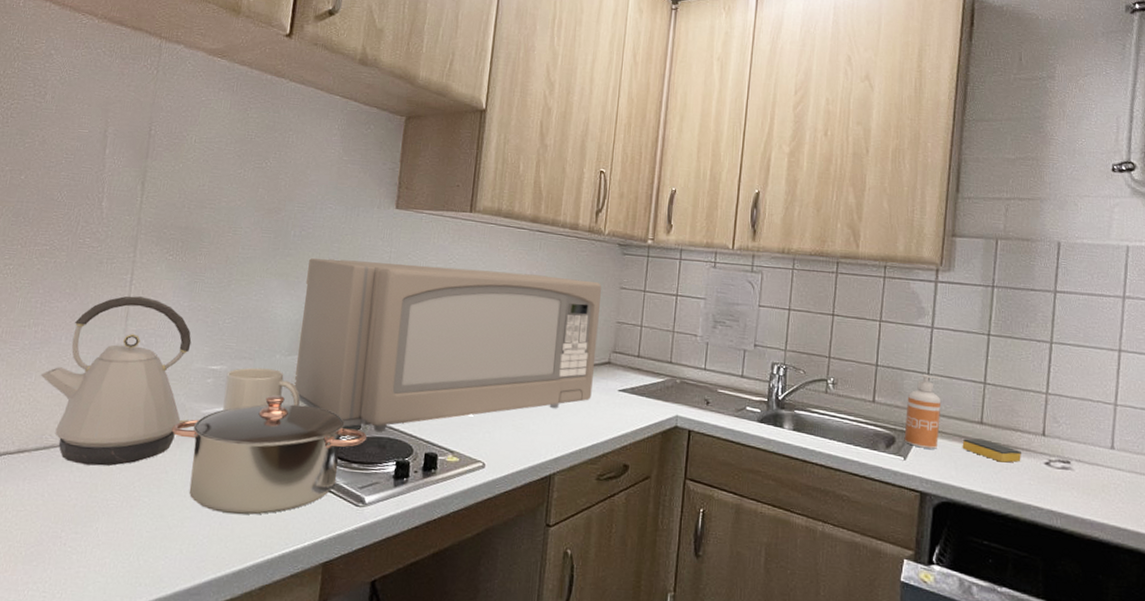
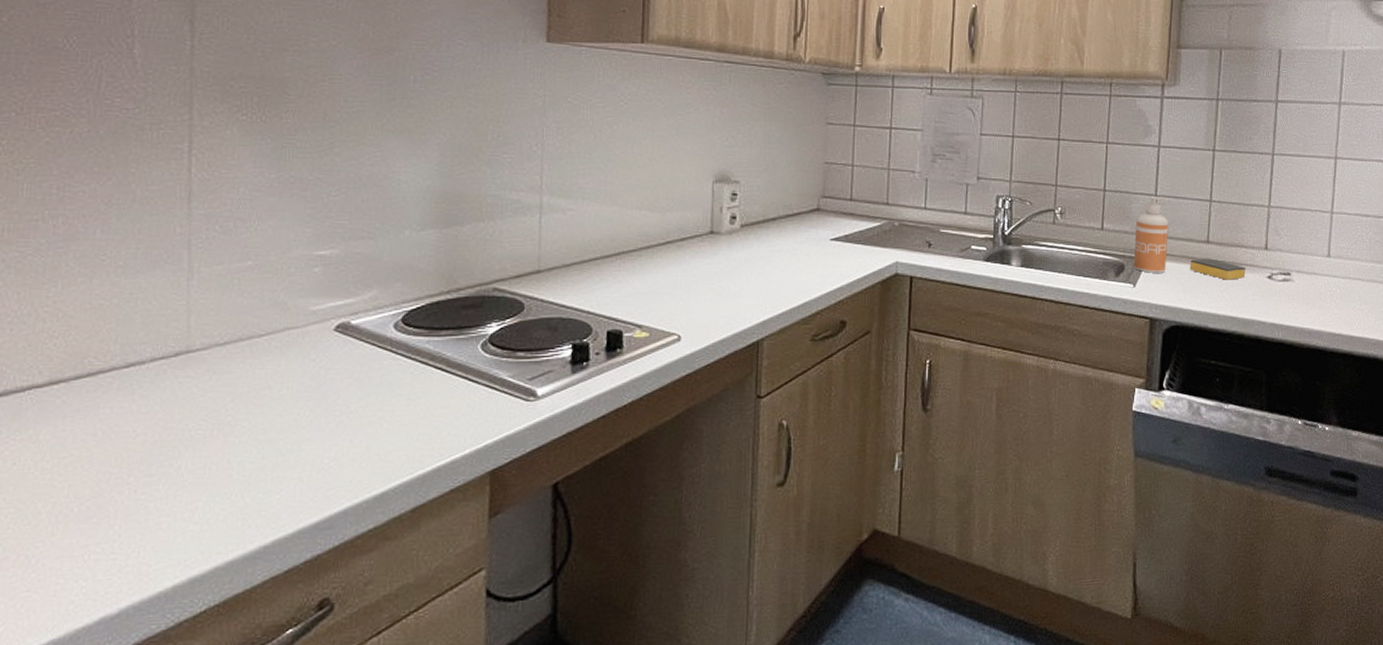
kettle: present [40,296,192,466] -> none [69,170,295,390]
cooking pot: present [170,395,368,515] -> none [269,280,534,428]
mug: present [223,367,300,411] -> none [338,248,442,305]
microwave: present [290,257,602,431] -> none [429,107,806,311]

